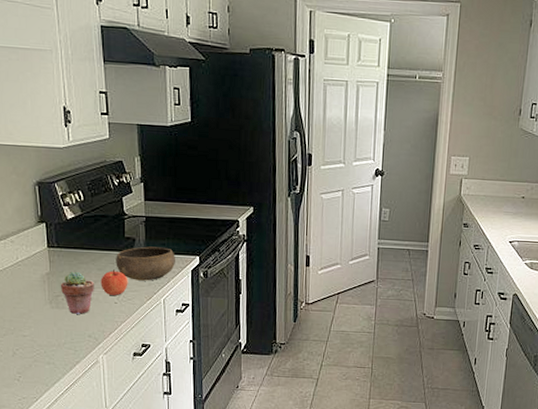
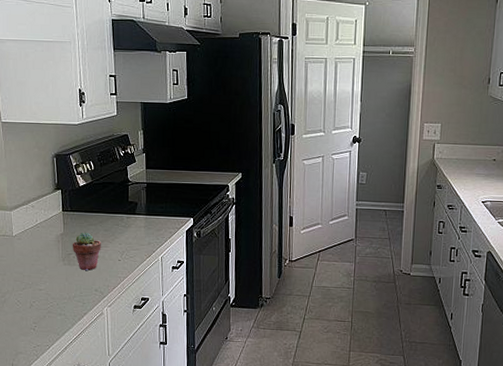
apple: present [100,269,128,295] -> none [107,230,131,253]
bowl: present [116,246,175,281] -> none [120,209,172,241]

